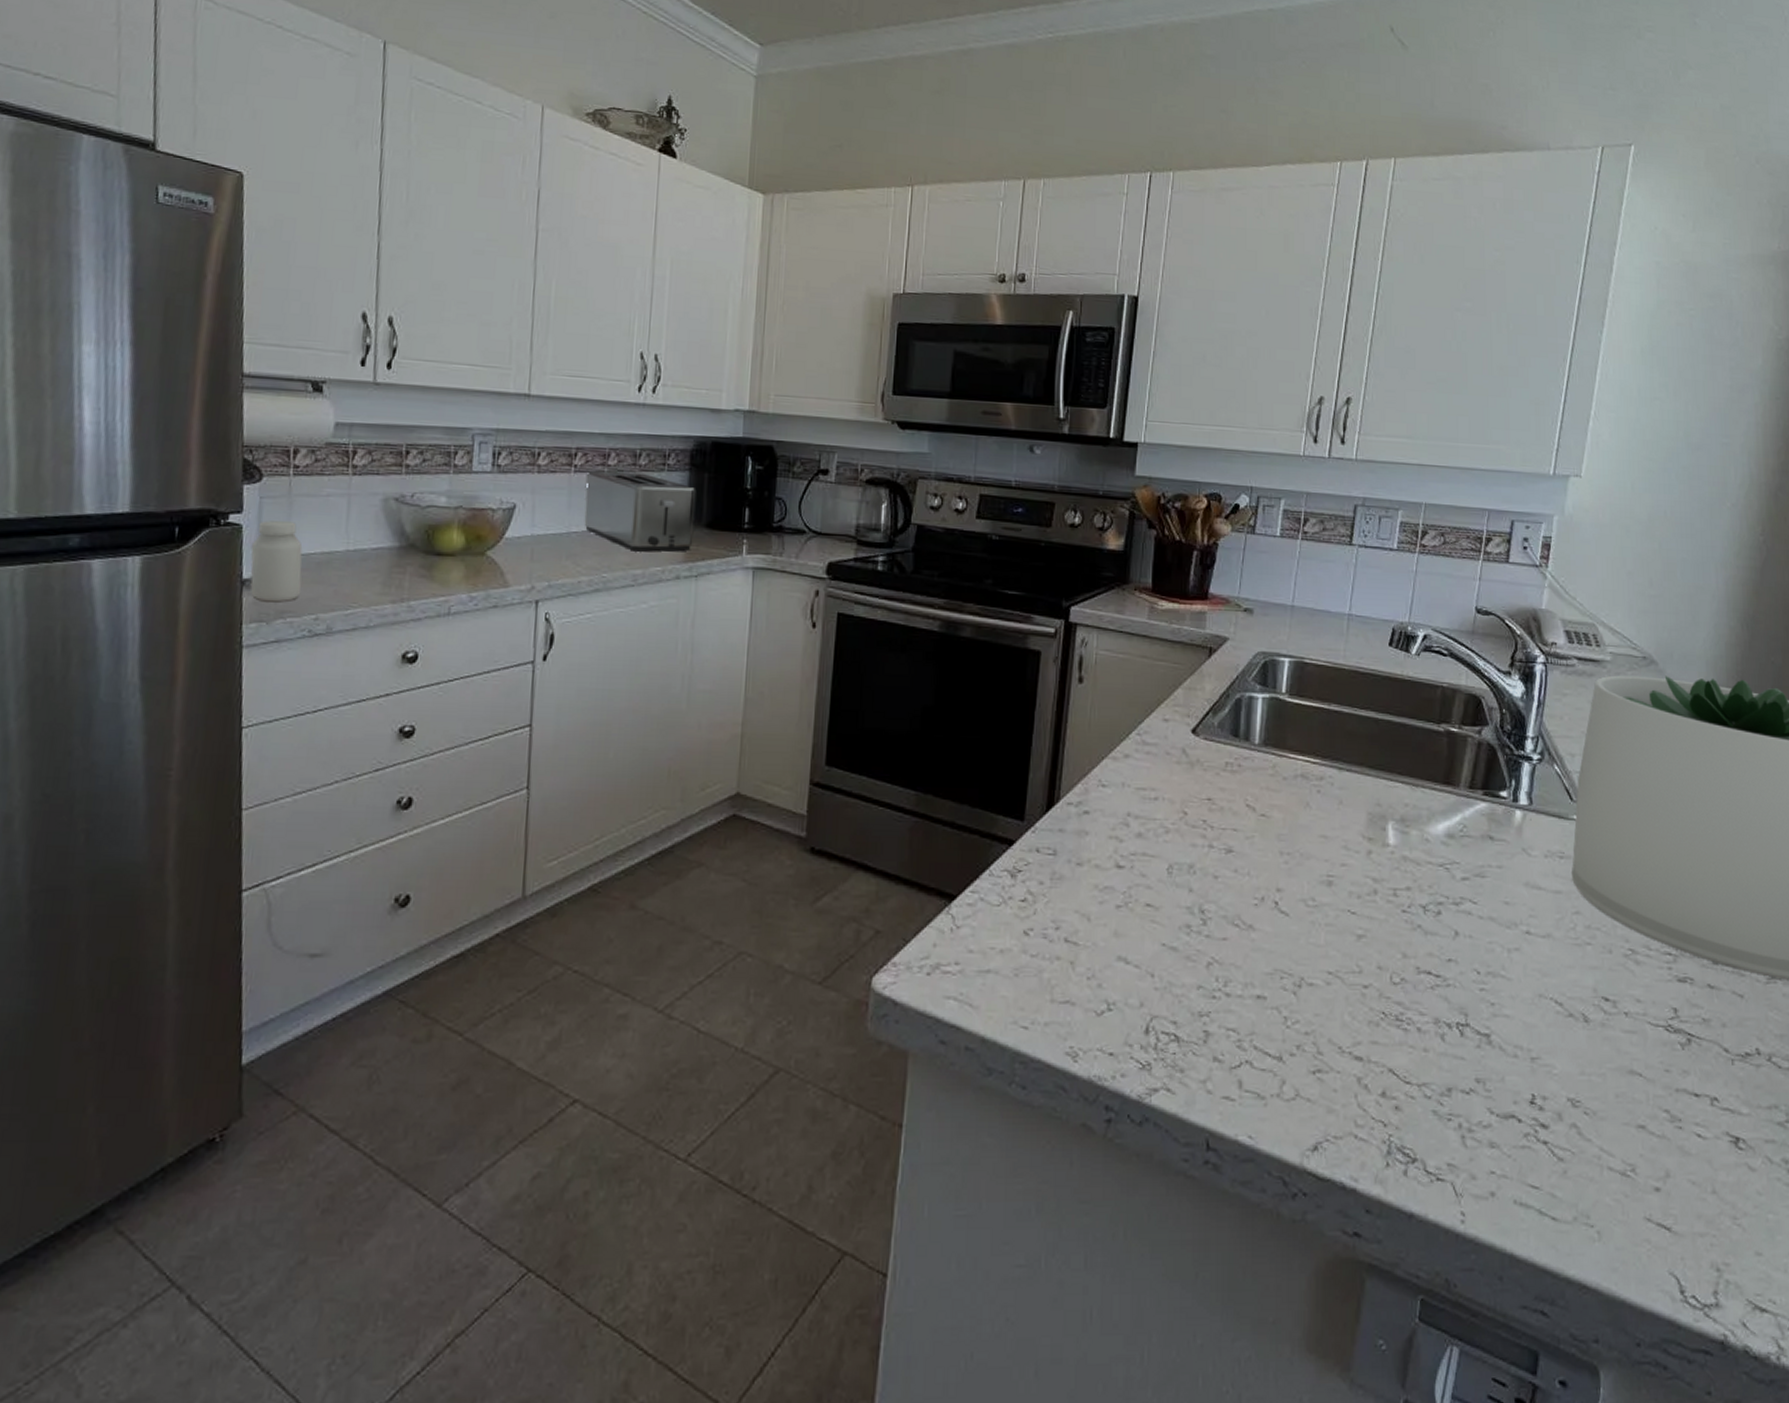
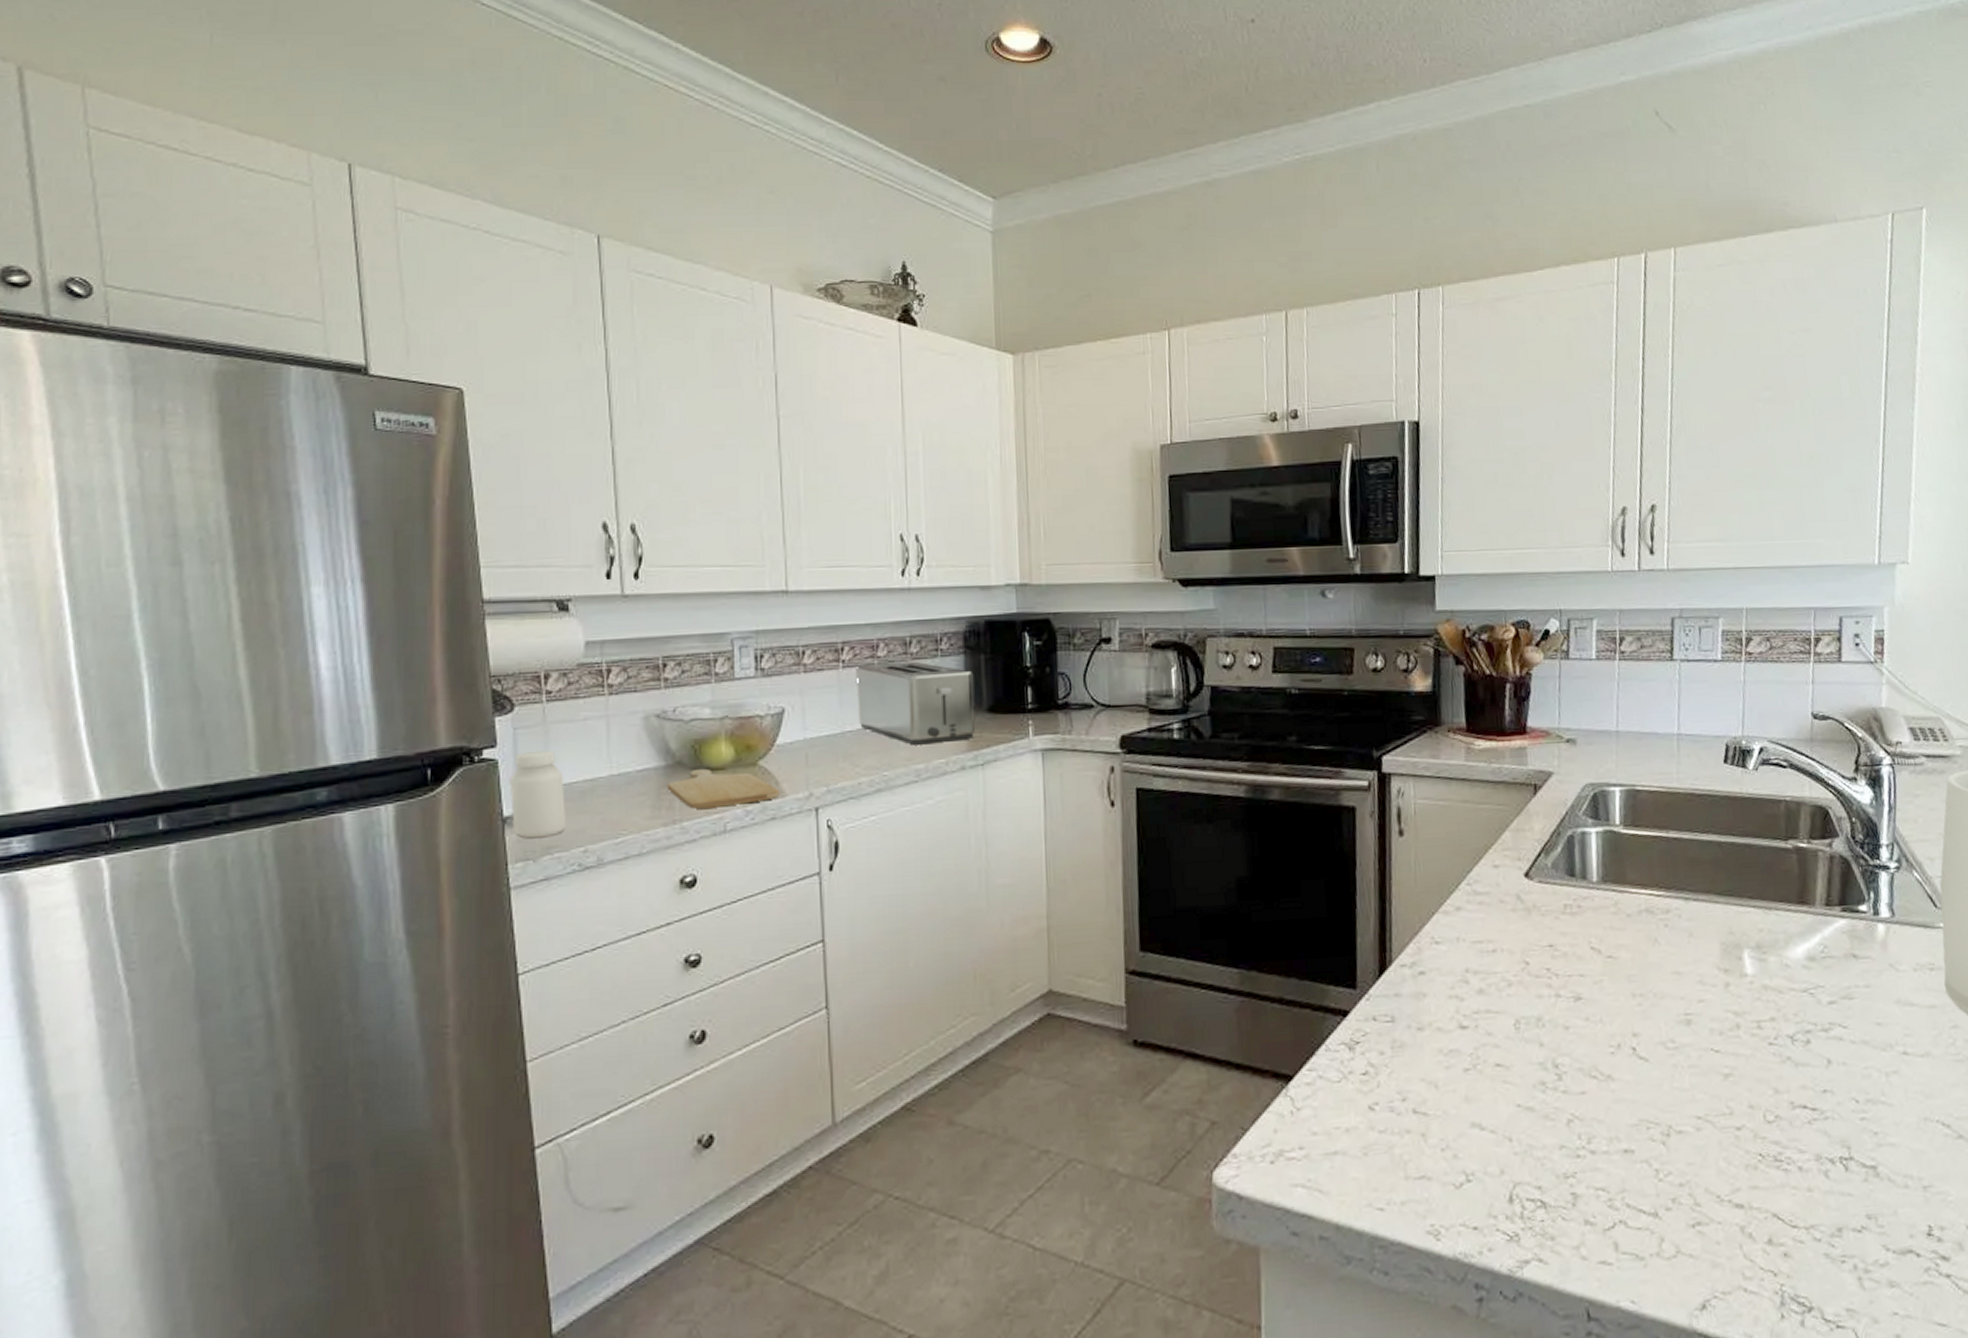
chopping board: none [398,552,504,591] -> present [667,768,780,809]

